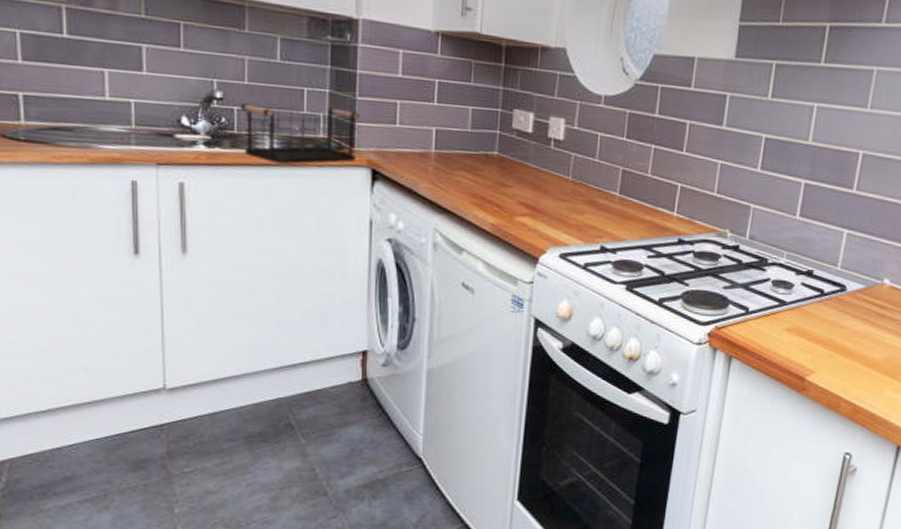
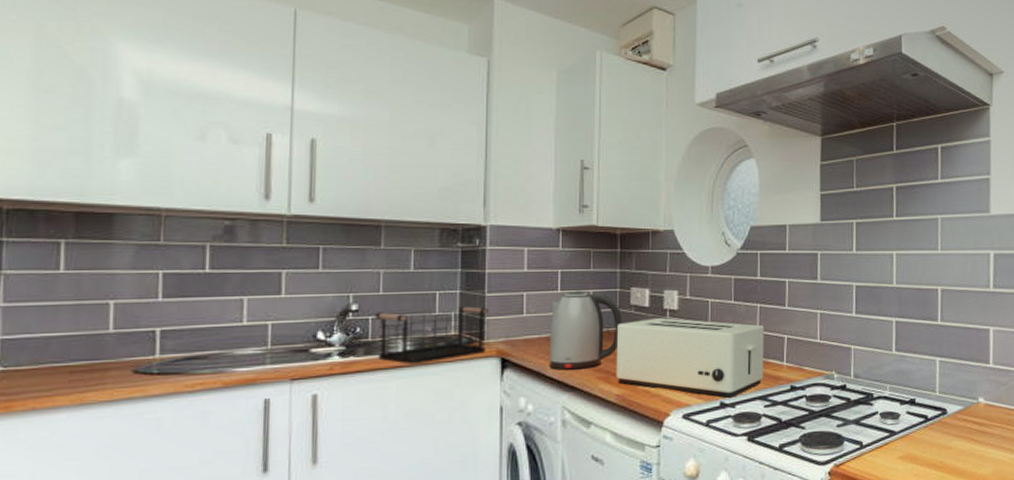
kettle: none [422,105,502,192] -> present [549,290,622,370]
toaster: none [492,146,656,243] -> present [616,318,764,398]

